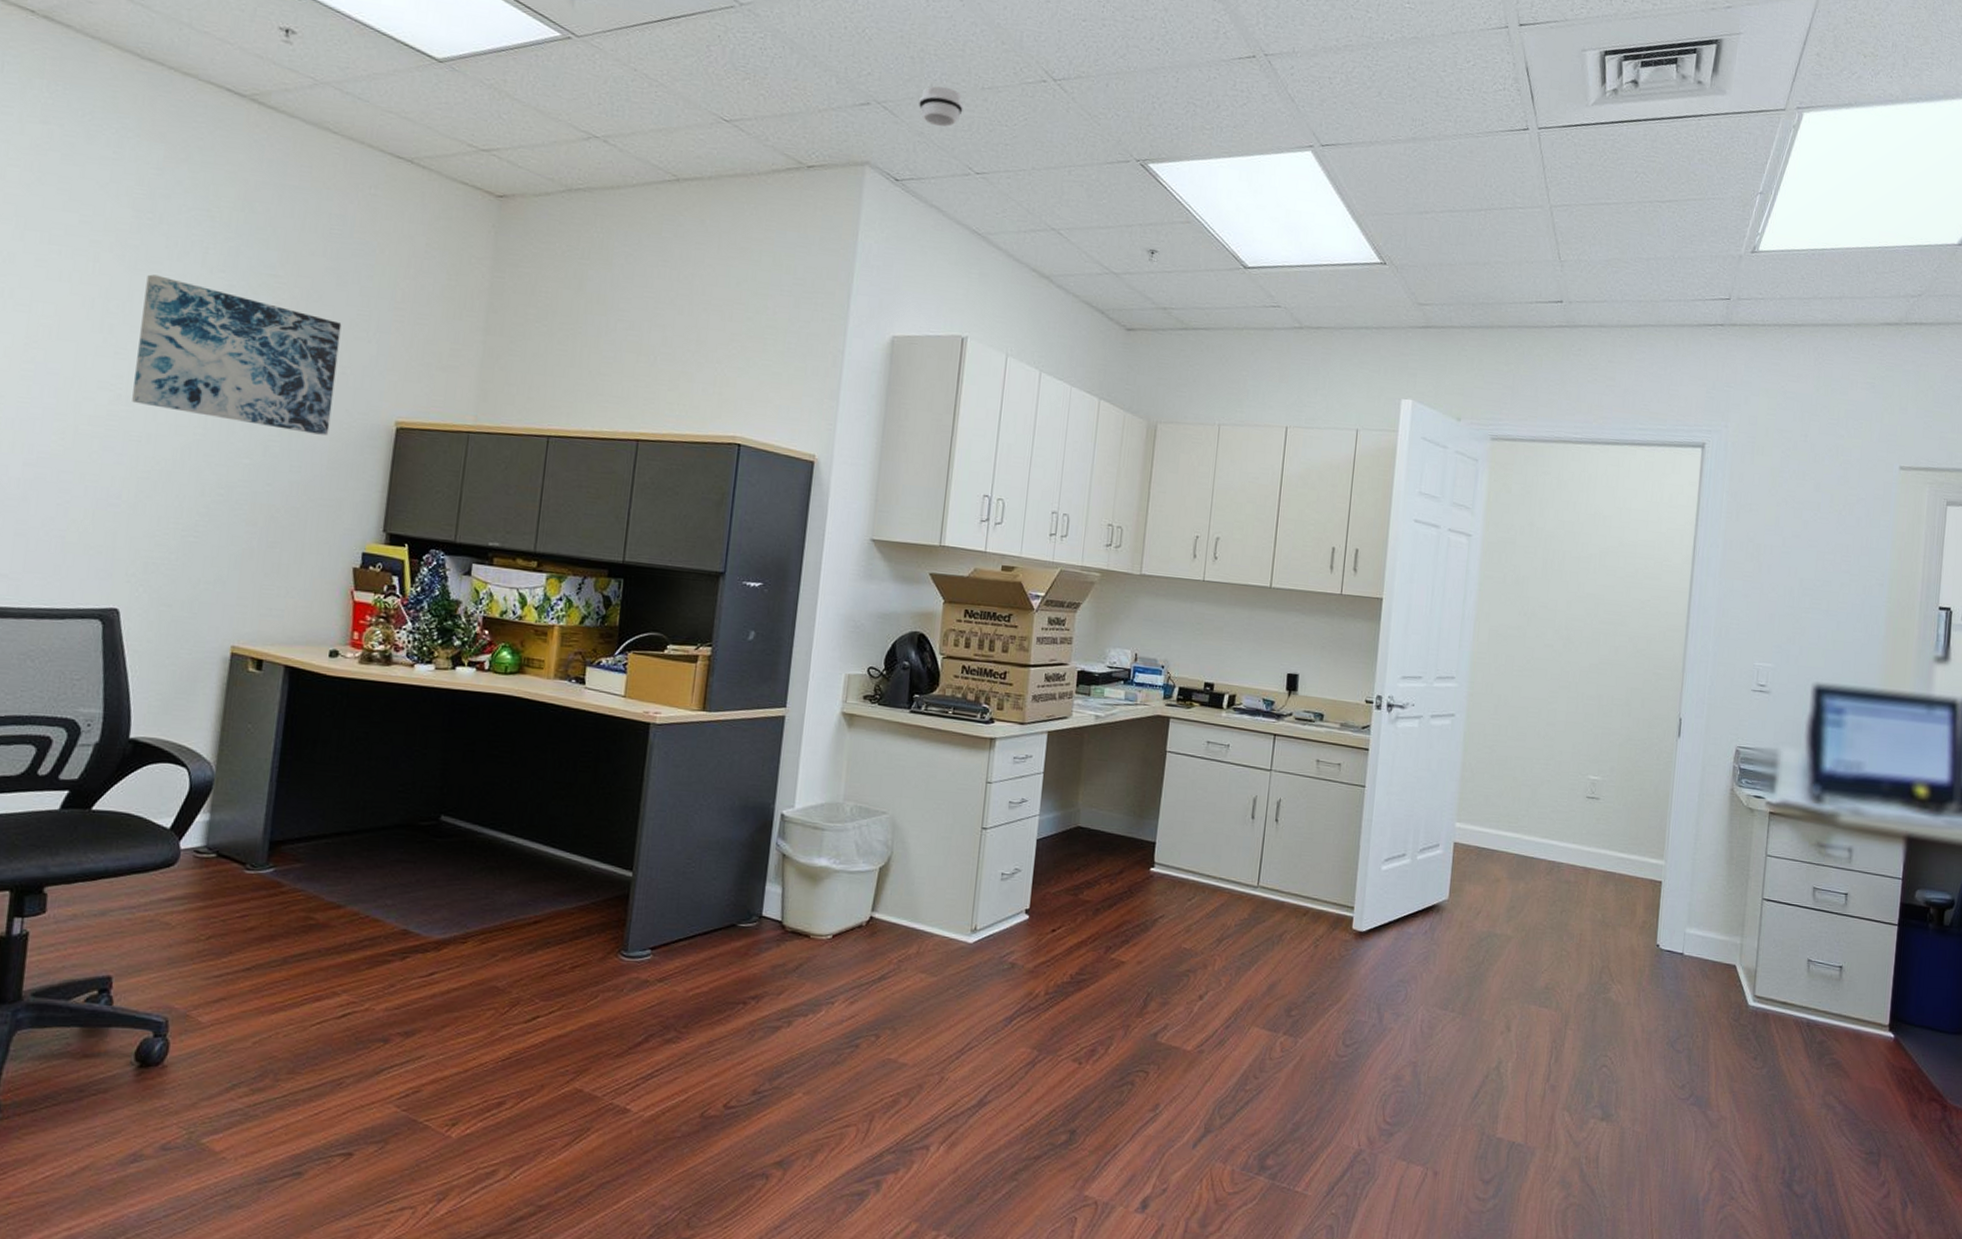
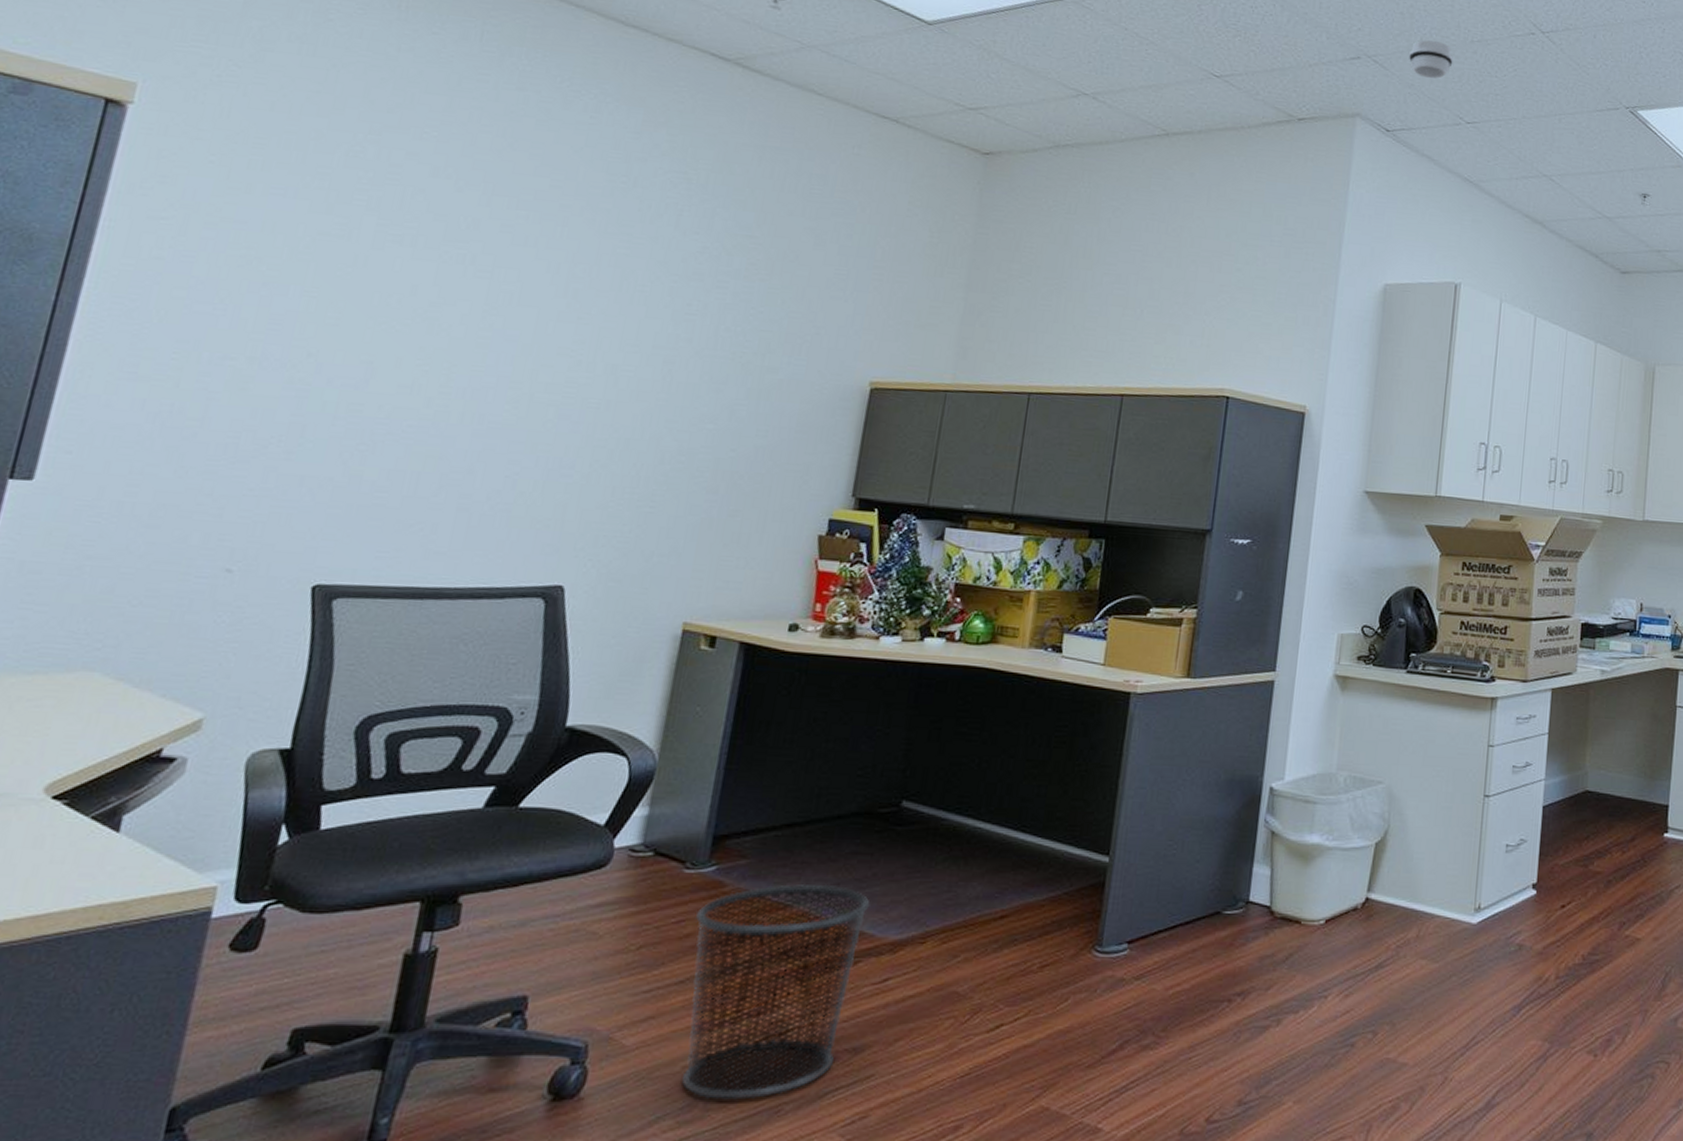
wall art: present [132,274,342,436] -> none [593,237,818,398]
waste bin: none [252,886,415,1073] -> present [681,883,870,1100]

